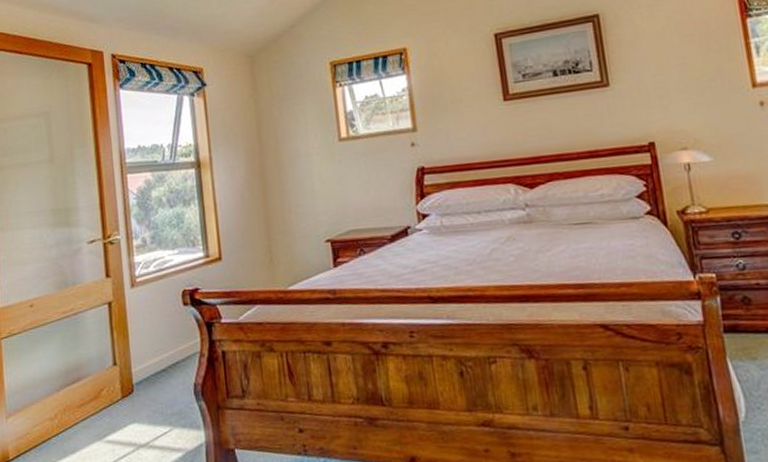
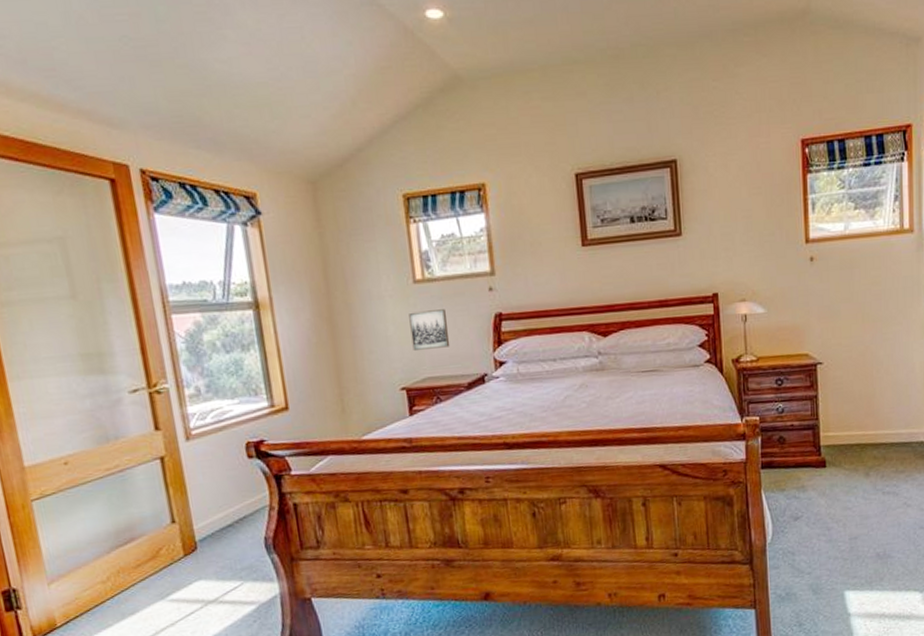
wall art: none [334,164,374,205] -> present [409,309,450,352]

